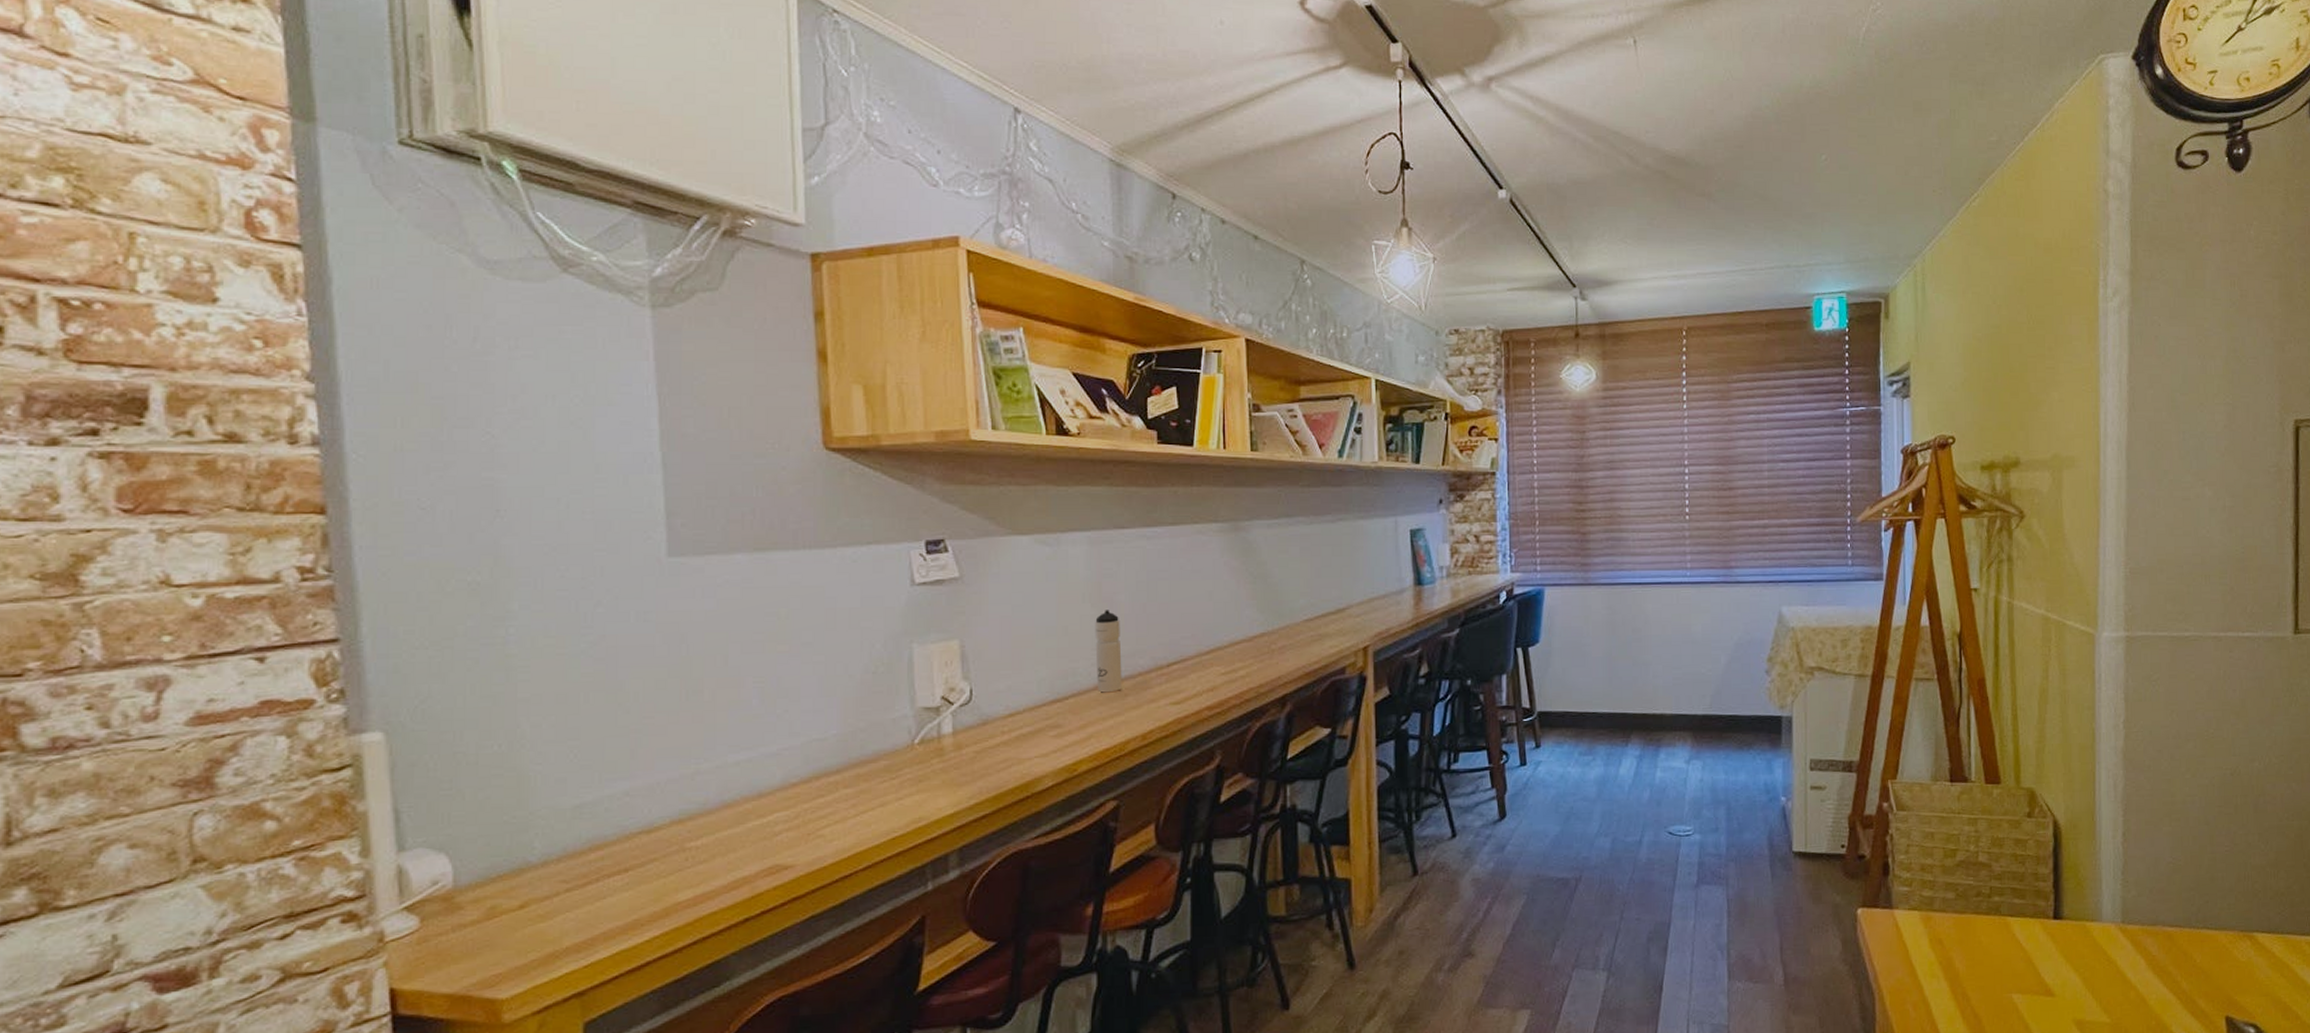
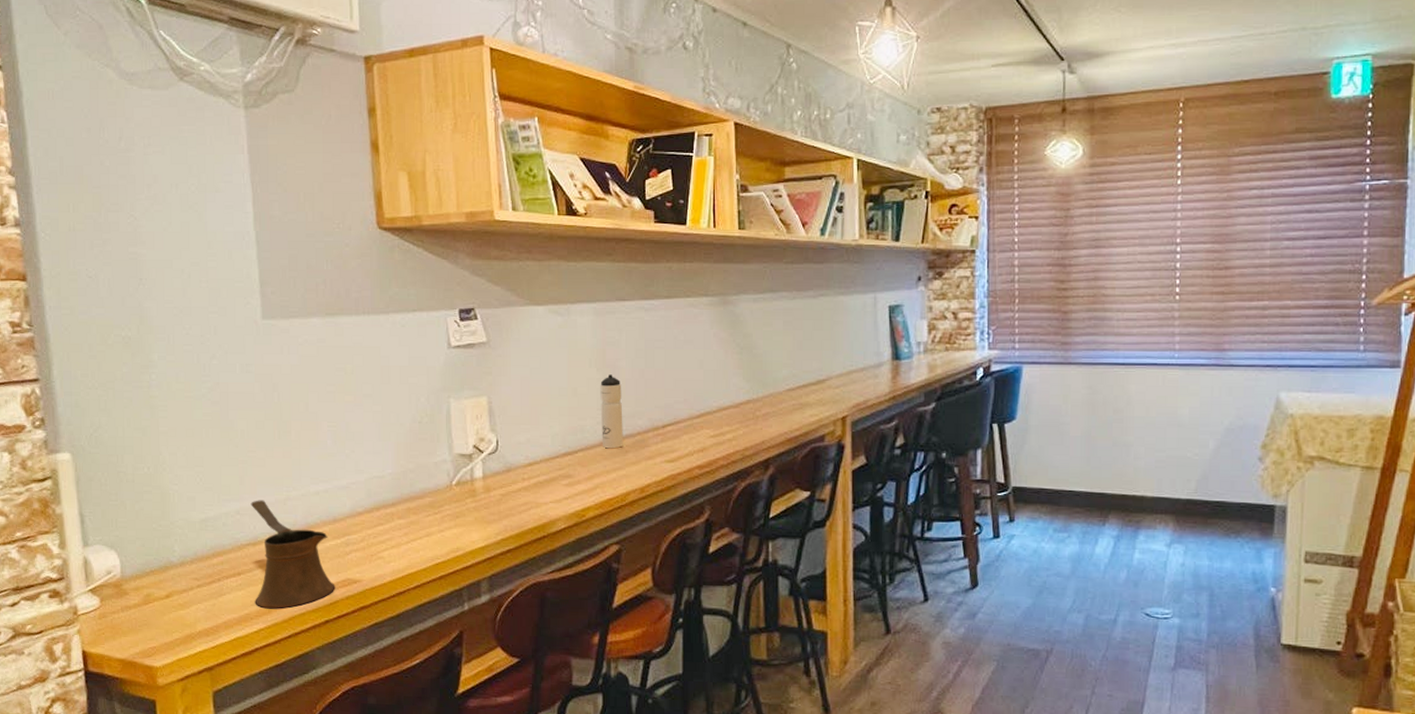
coffee pot: none [645,776,759,911] -> present [250,500,335,609]

